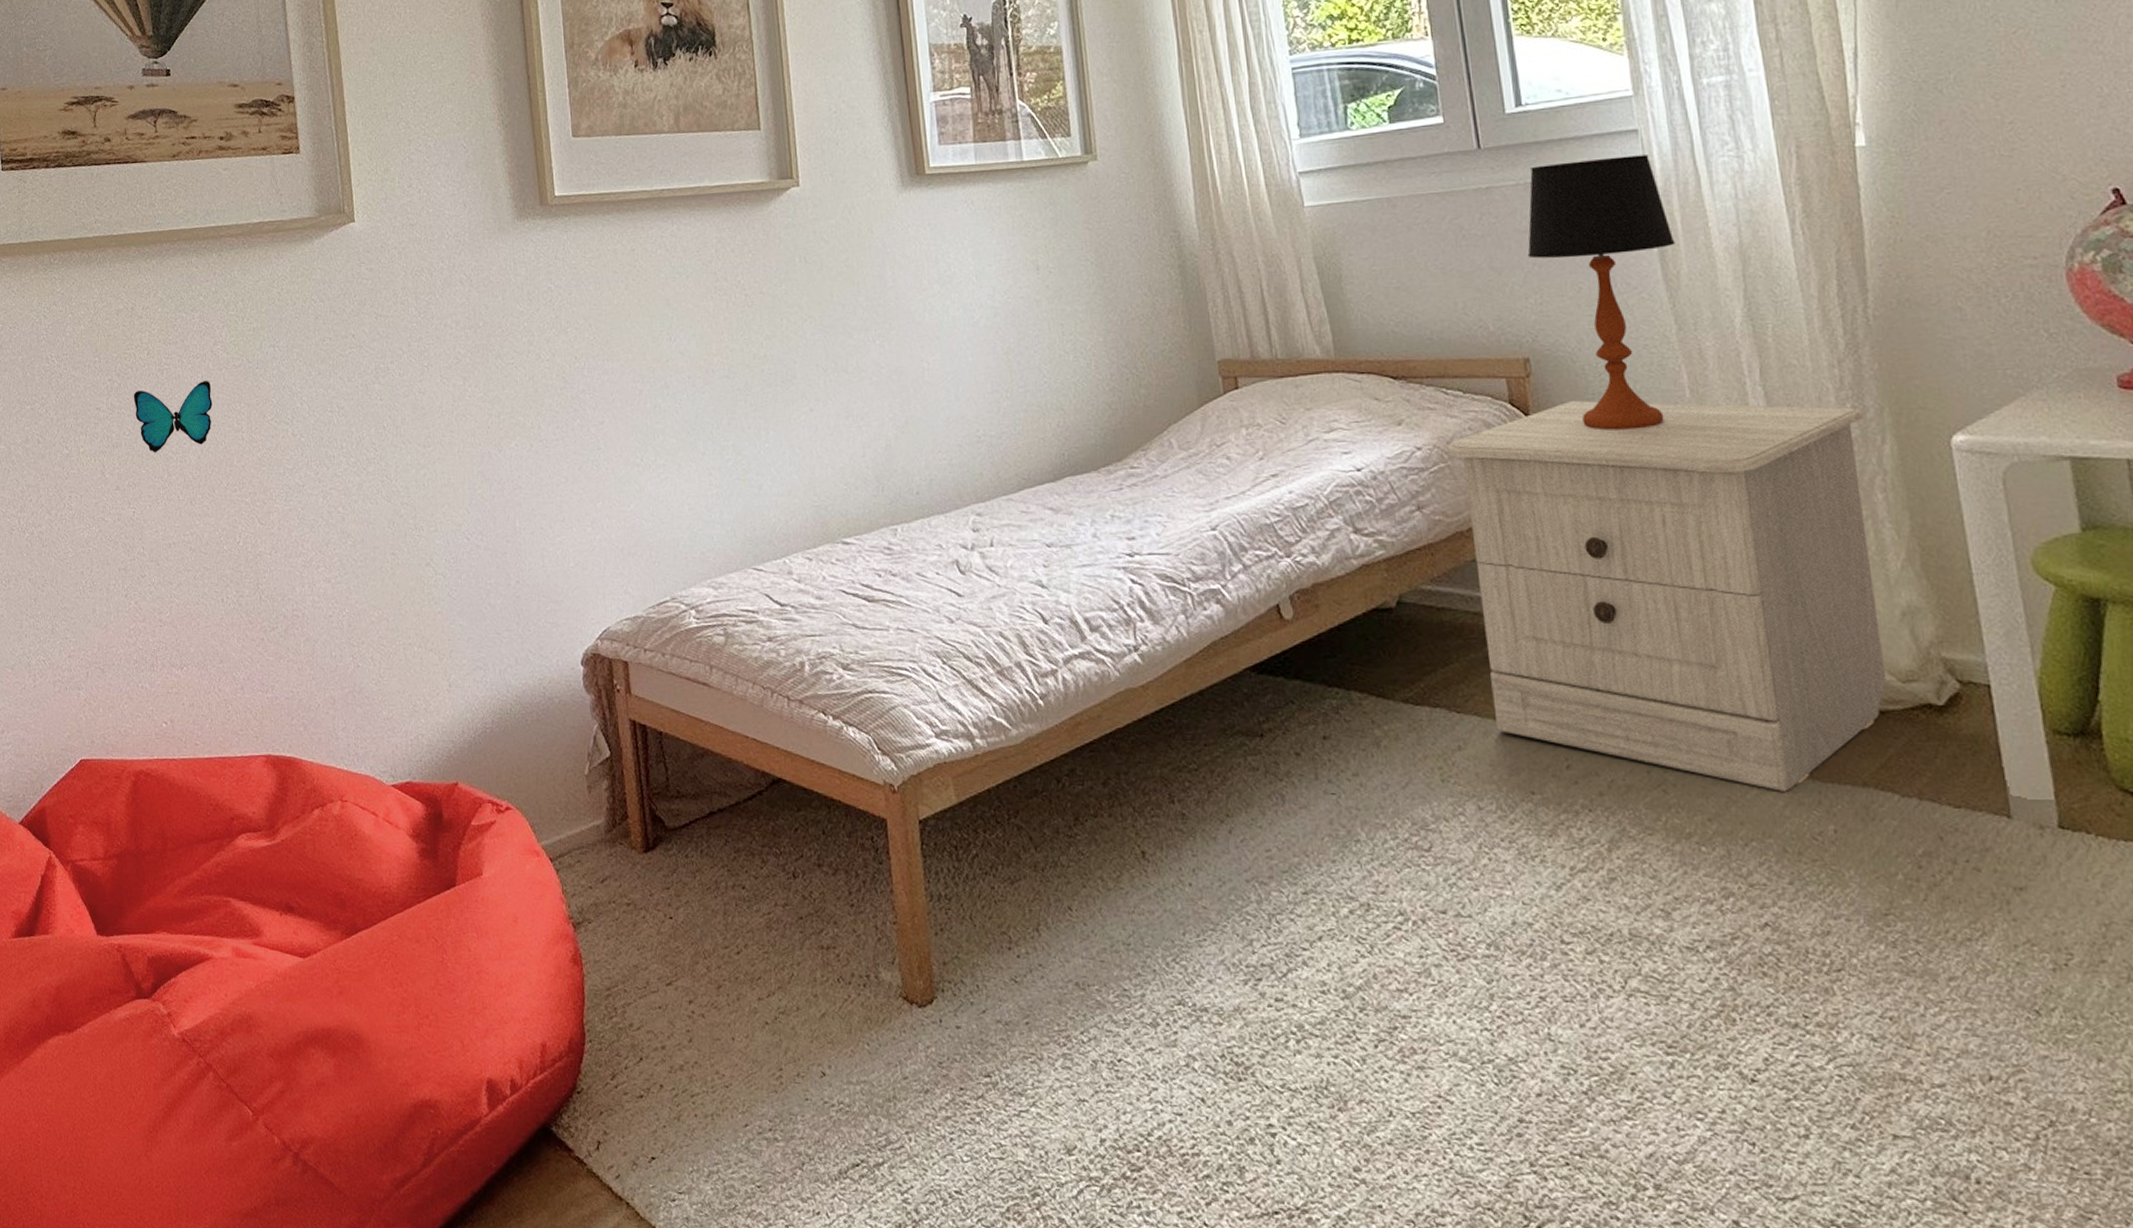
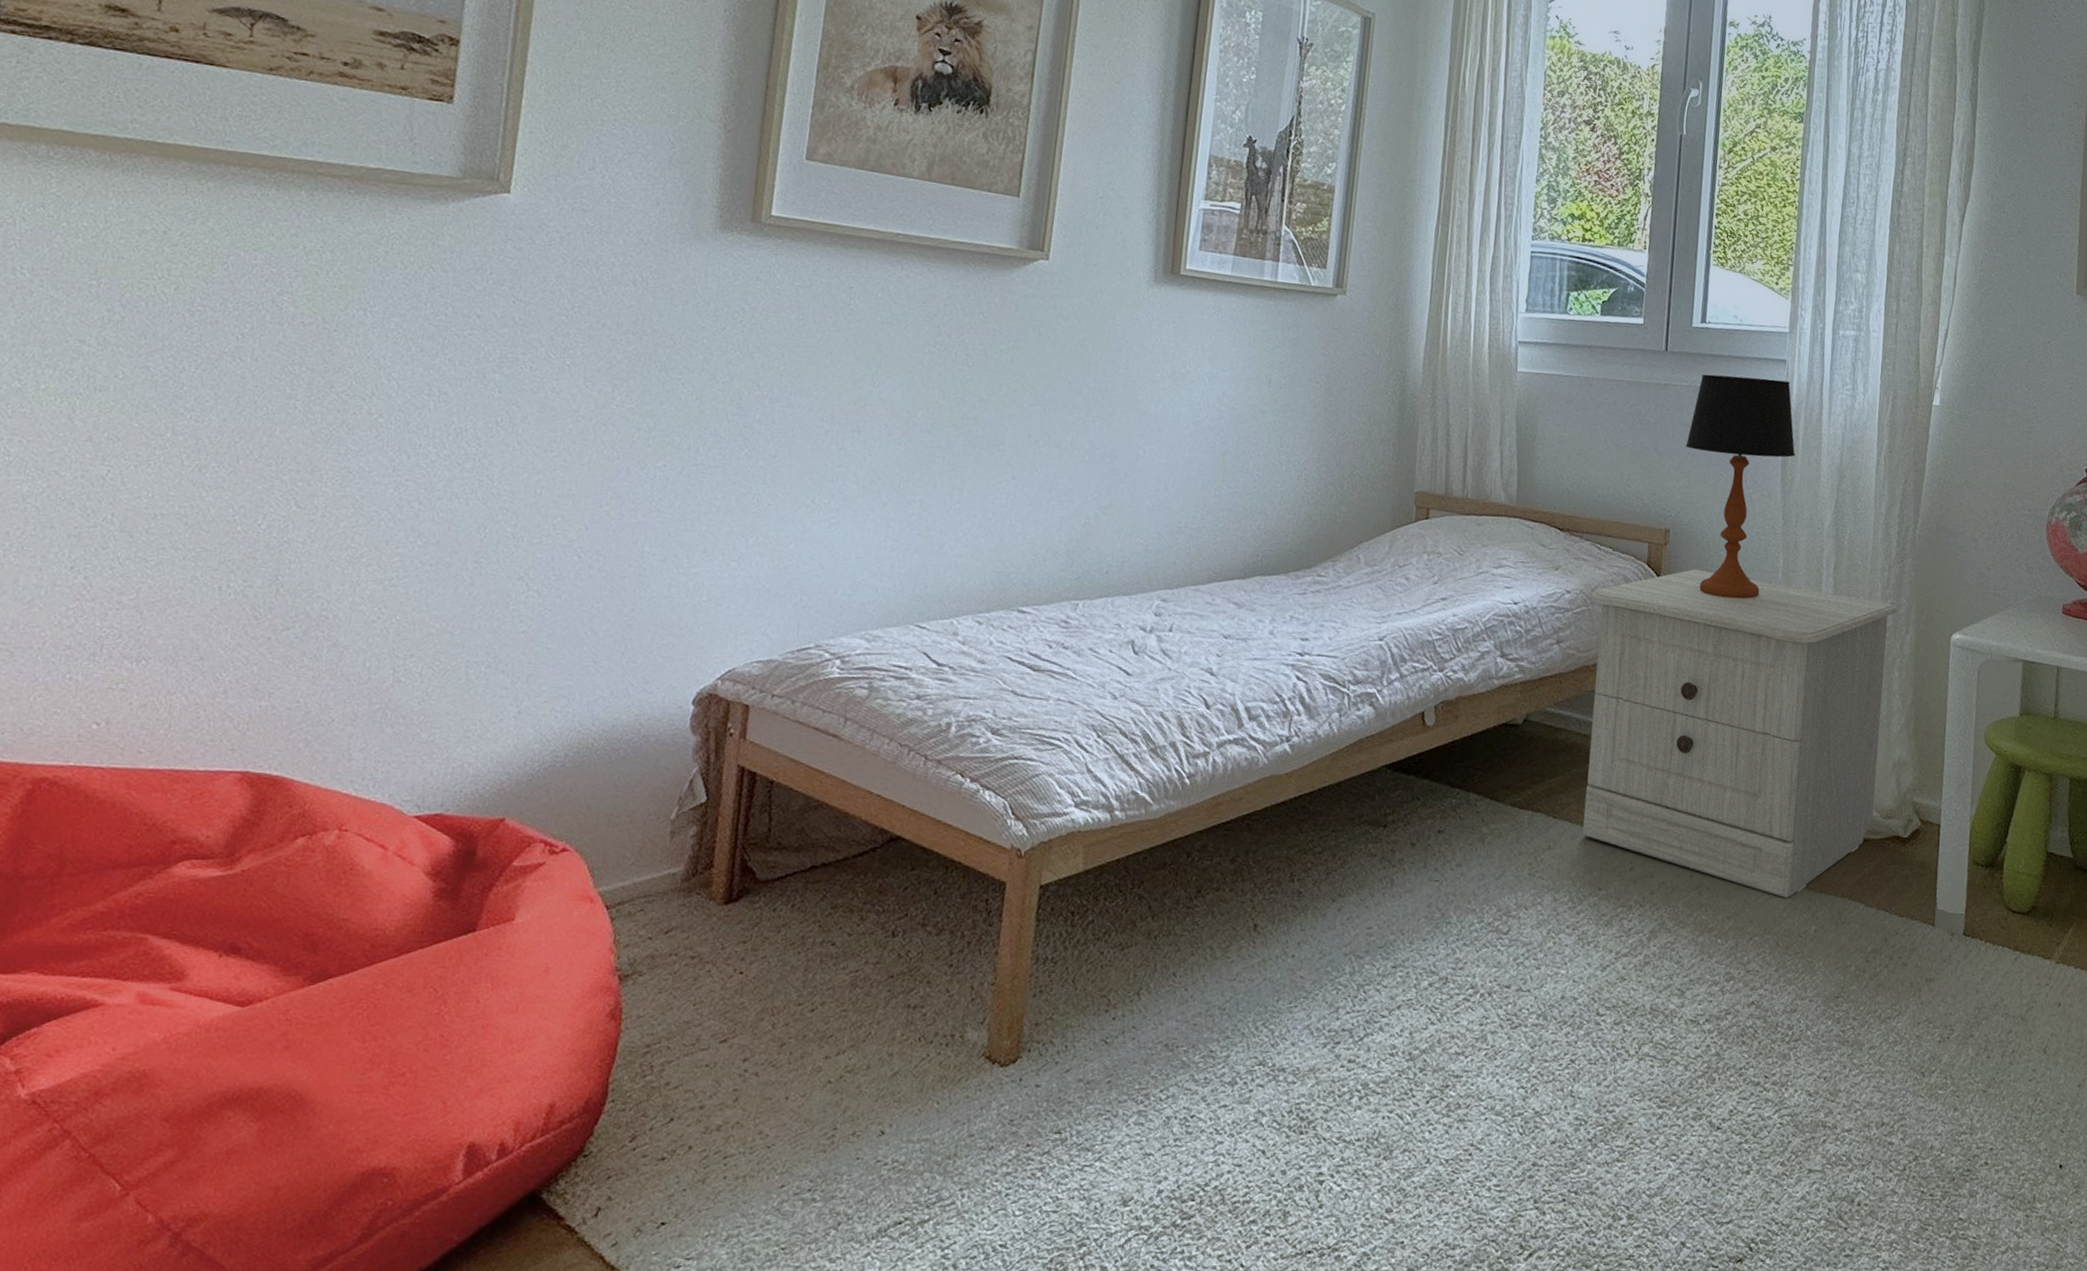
decorative butterfly: present [133,380,213,453] -> none [138,329,263,406]

